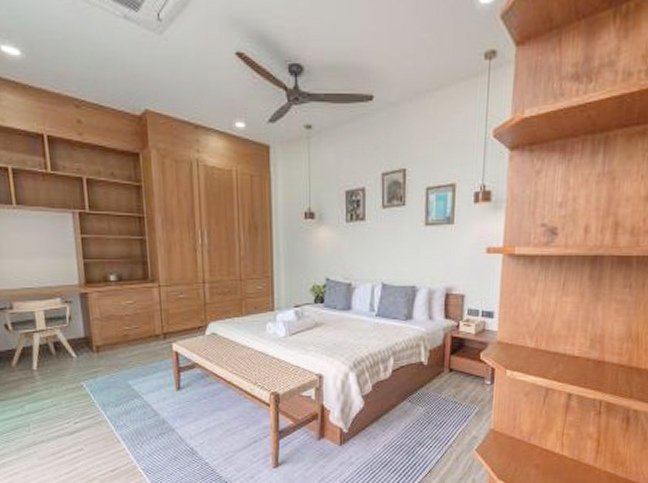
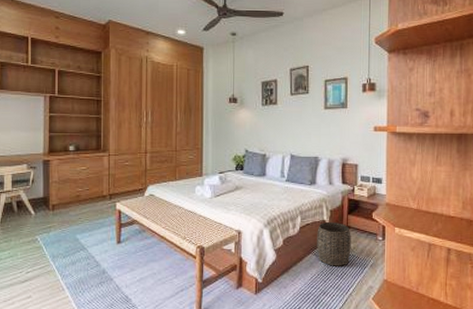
woven basket: none [412,364,454,414] -> present [317,222,351,266]

